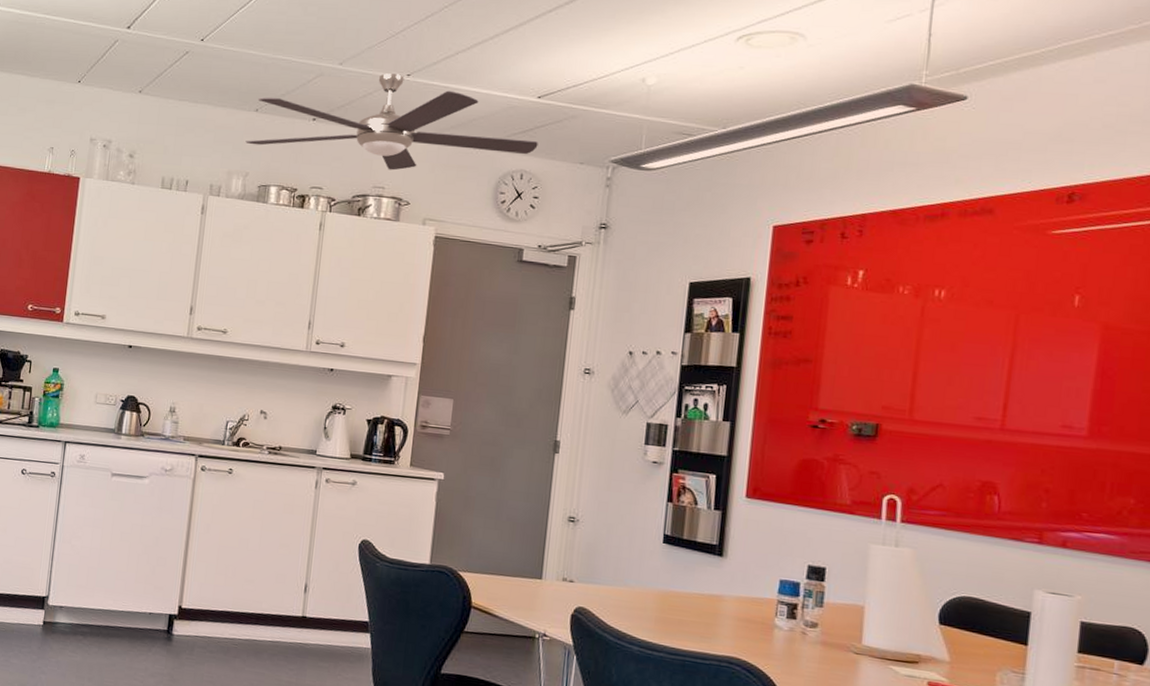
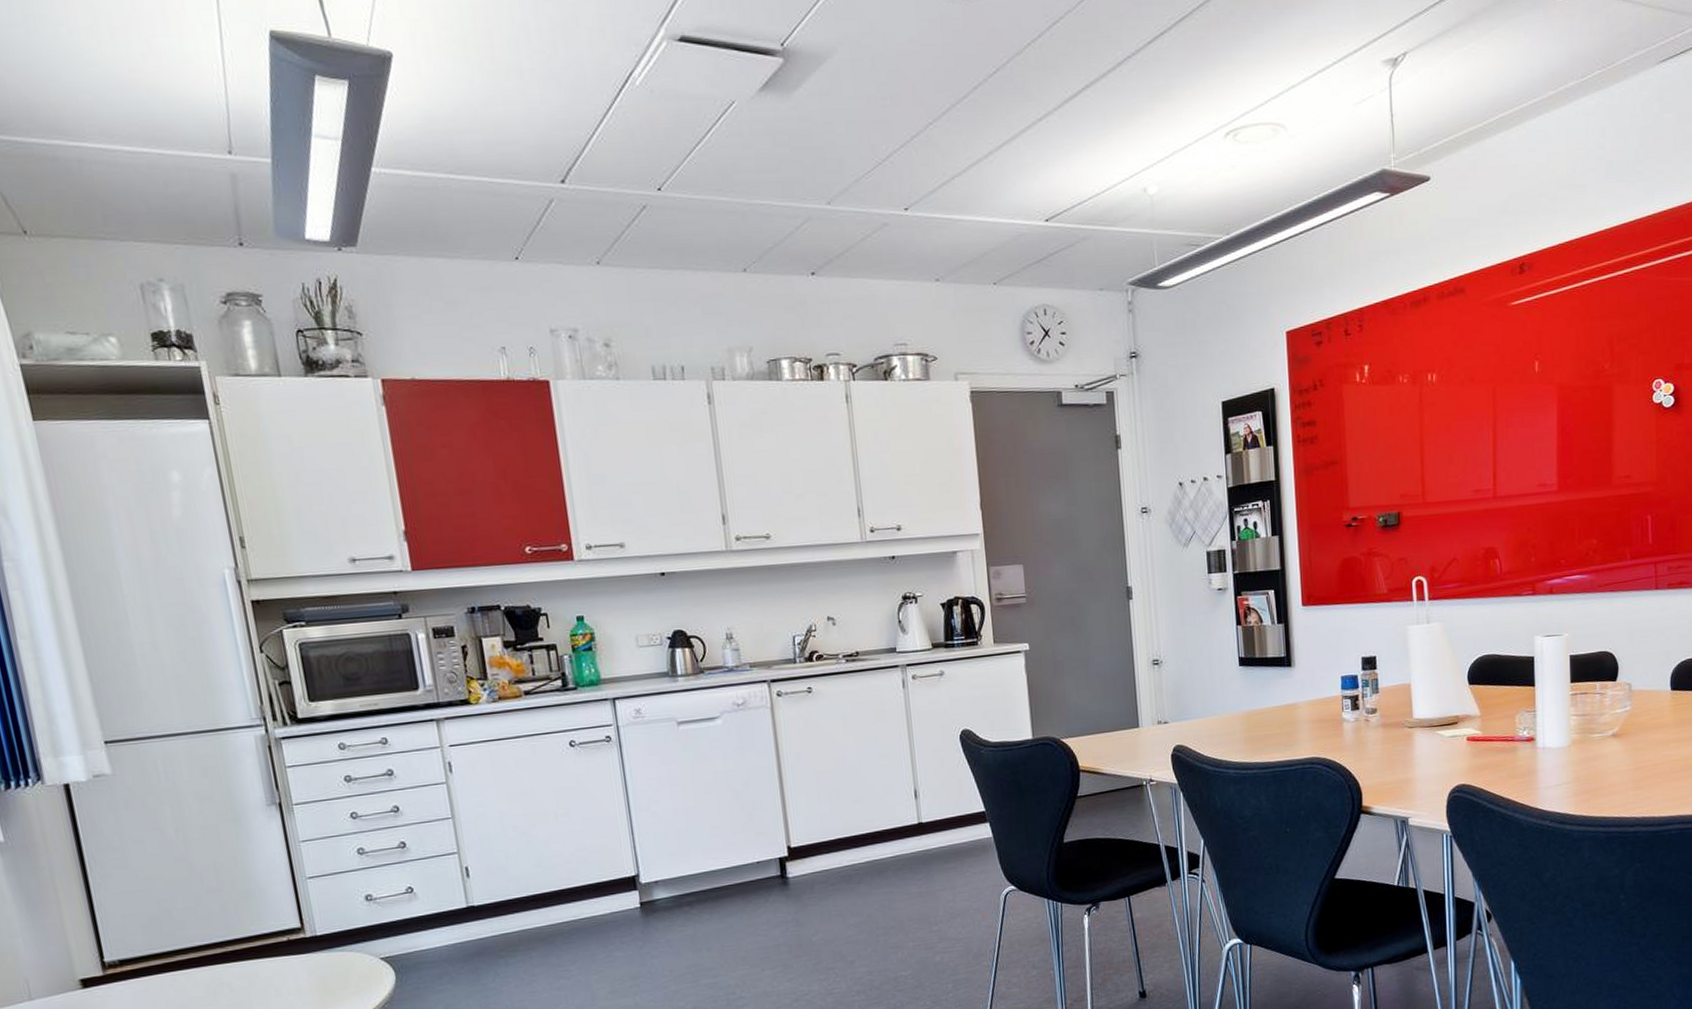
electric fan: present [245,73,538,171] -> none [740,209,1055,323]

